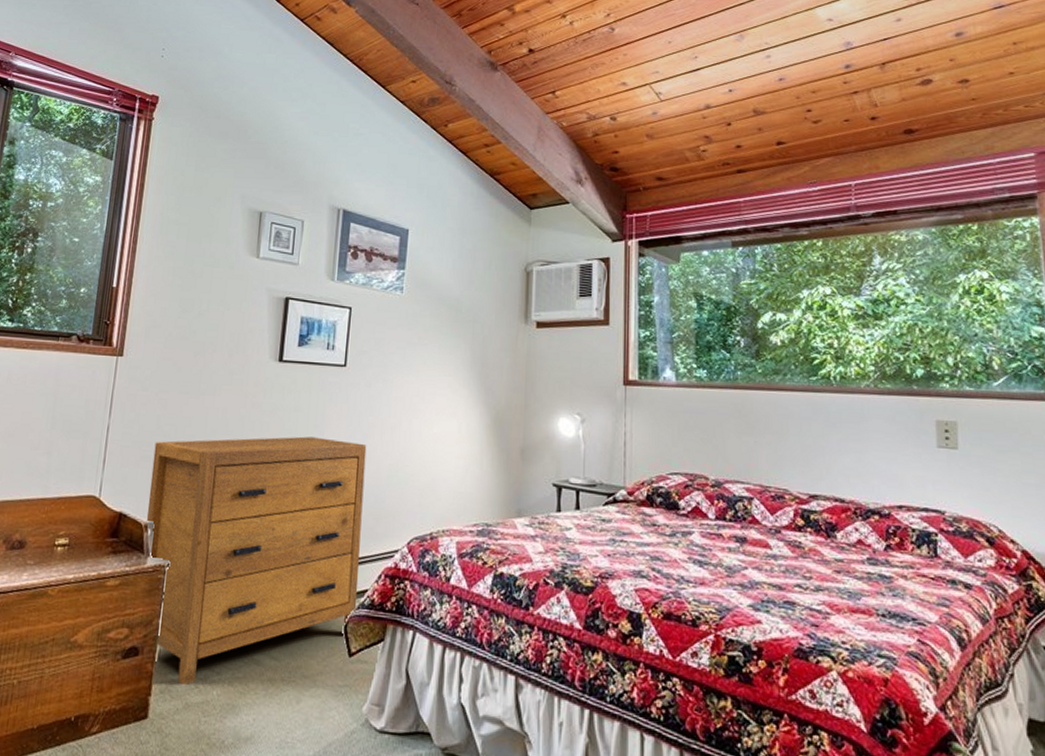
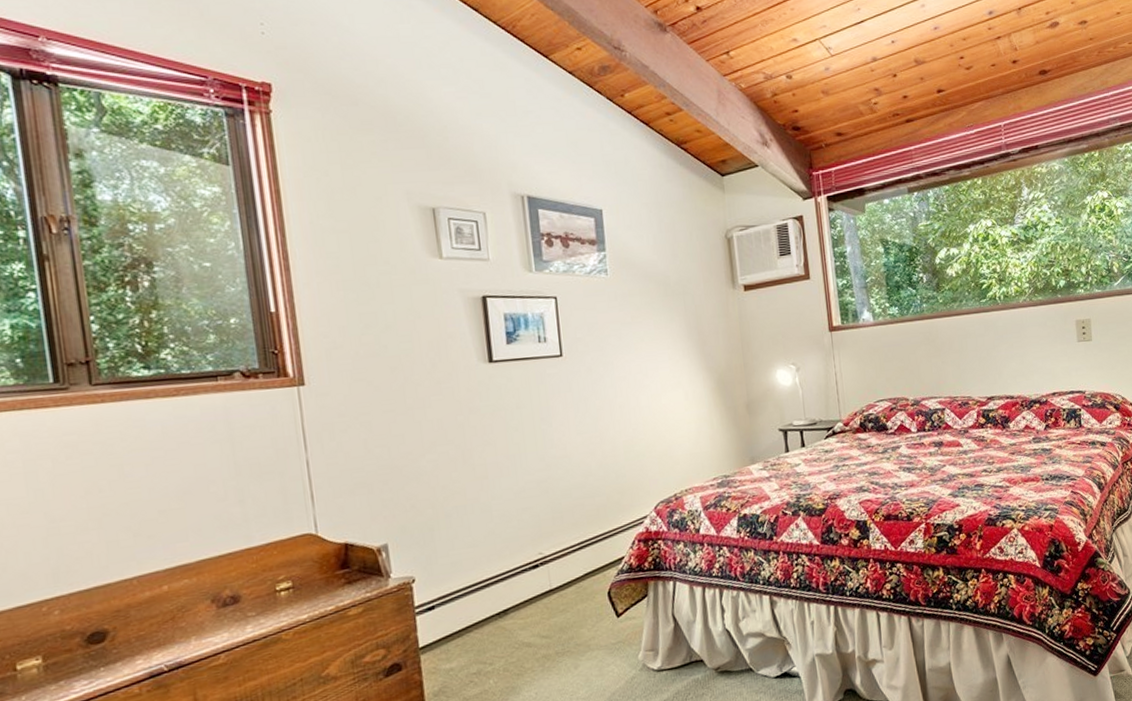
dresser: present [146,436,367,686] -> none [368,427,617,684]

